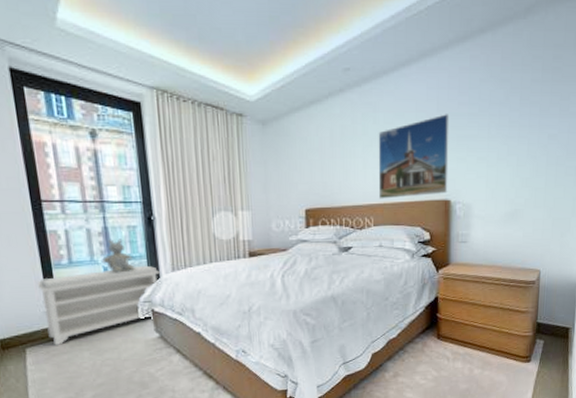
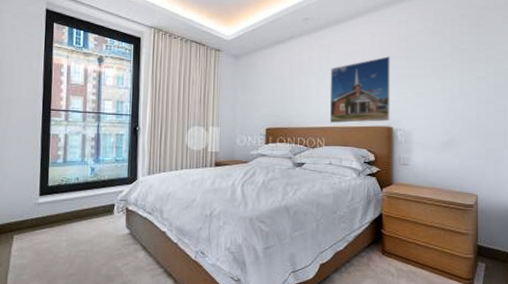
bench: present [36,265,161,345] -> none [34,168,138,234]
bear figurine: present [101,238,135,273] -> none [90,144,117,173]

